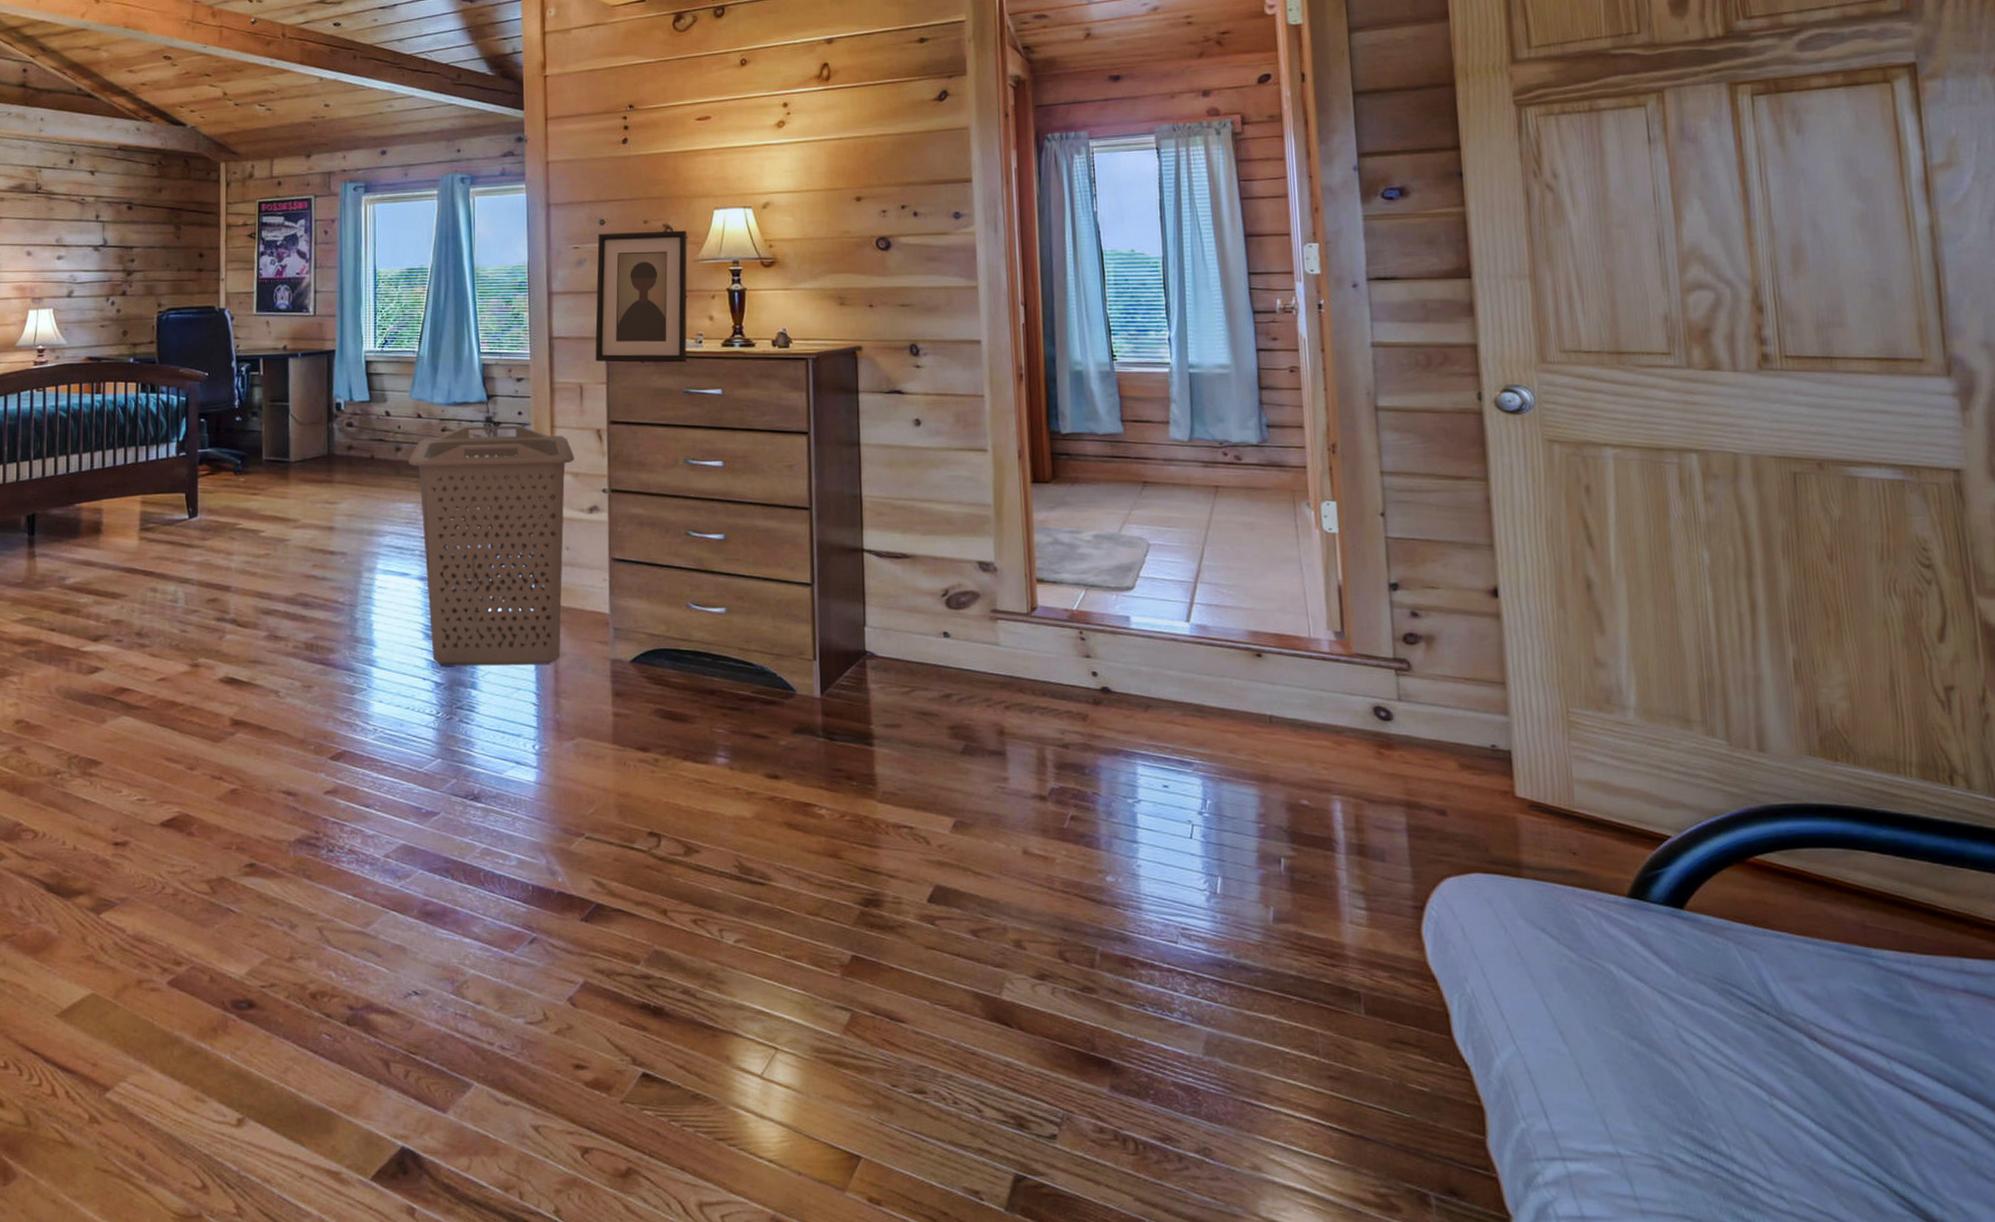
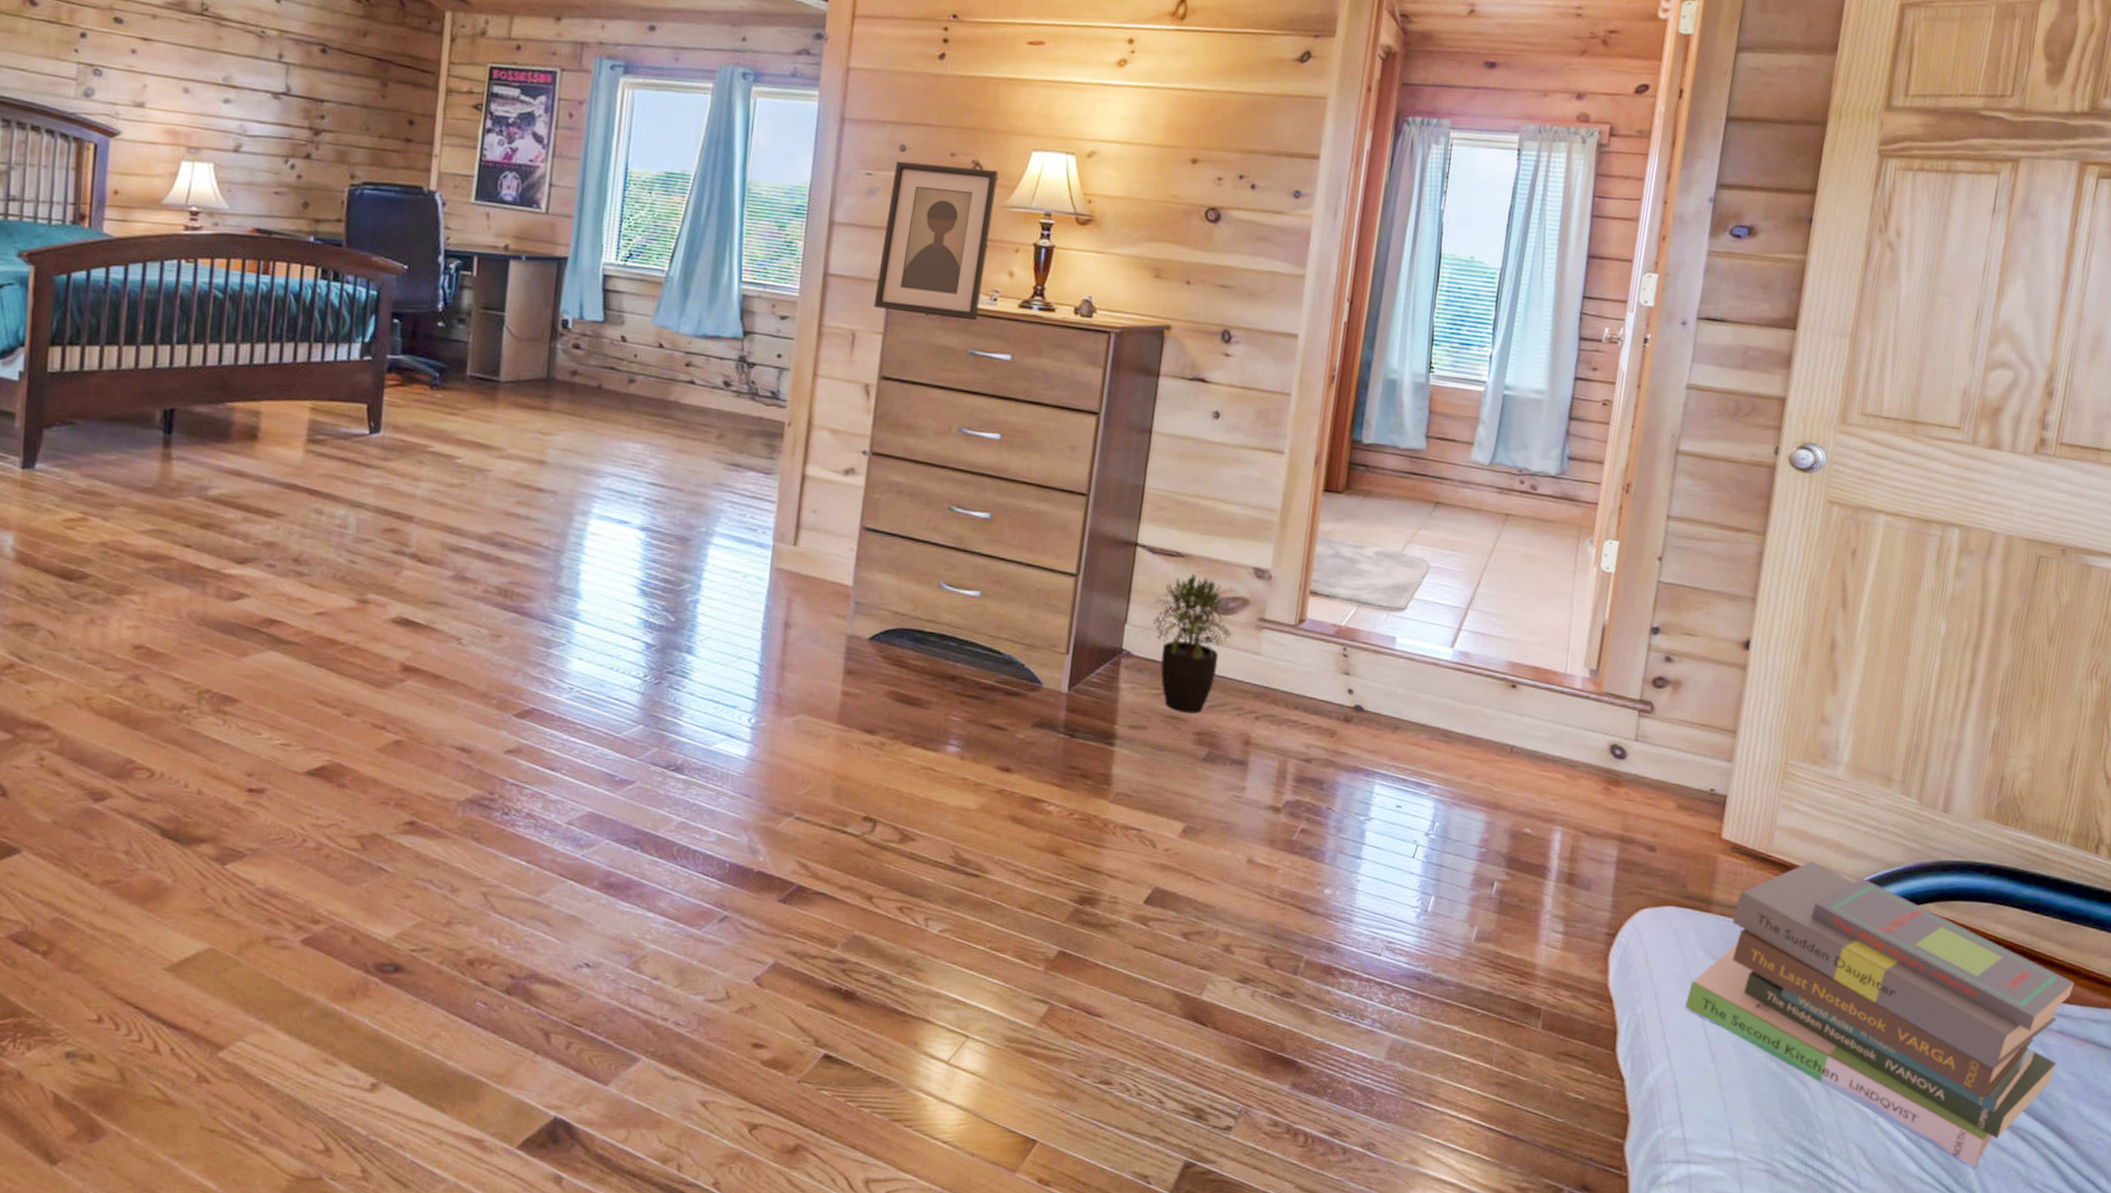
laundry basket: present [408,426,575,666] -> none [641,363,836,634]
potted plant: none [887,572,969,708] -> present [1153,573,1233,713]
books: none [1518,814,1974,1156] -> present [1685,861,2075,1168]

